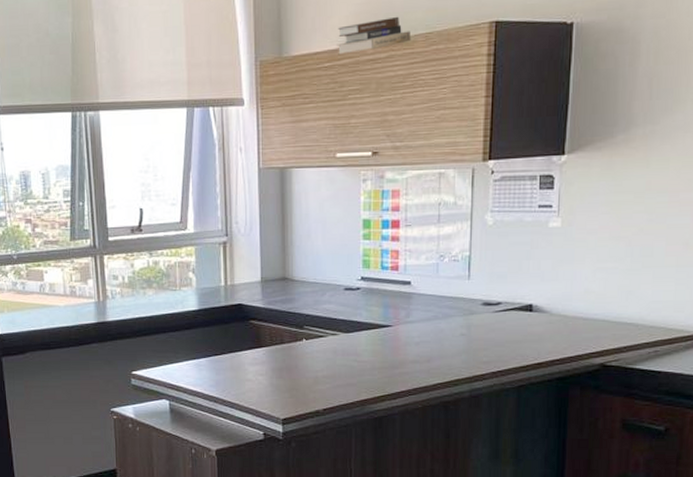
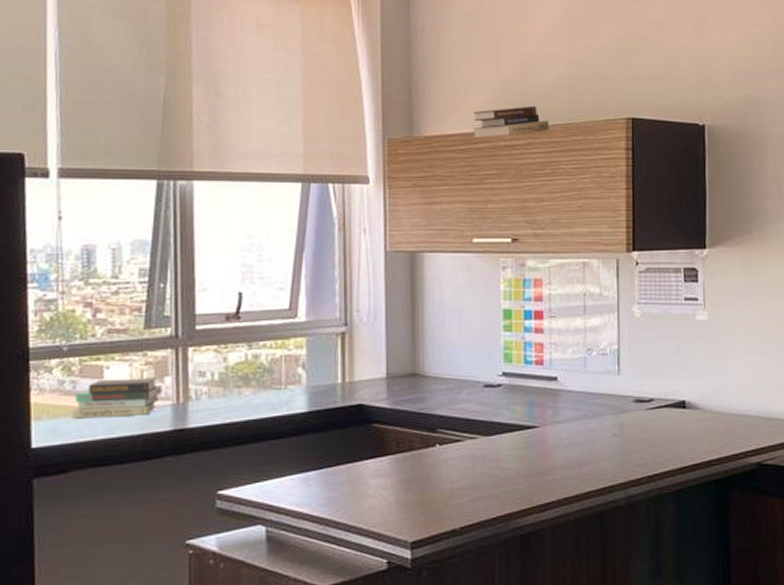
books: none [23,280,87,312] -> present [71,377,163,419]

